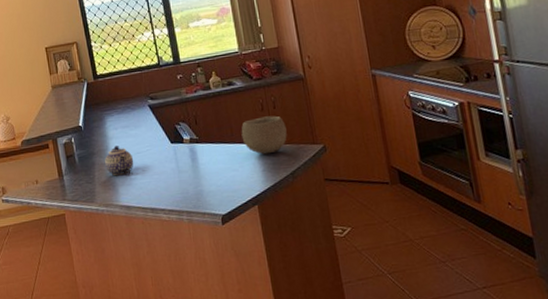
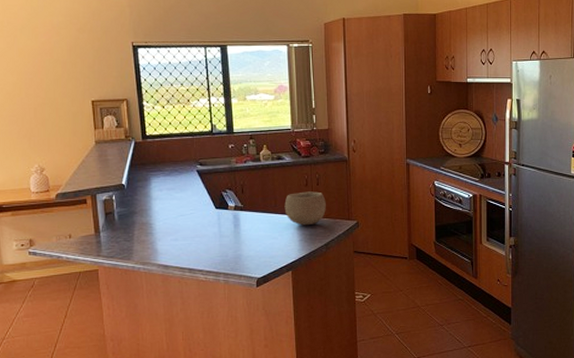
teapot: present [105,146,134,175] -> none [146,207,176,235]

